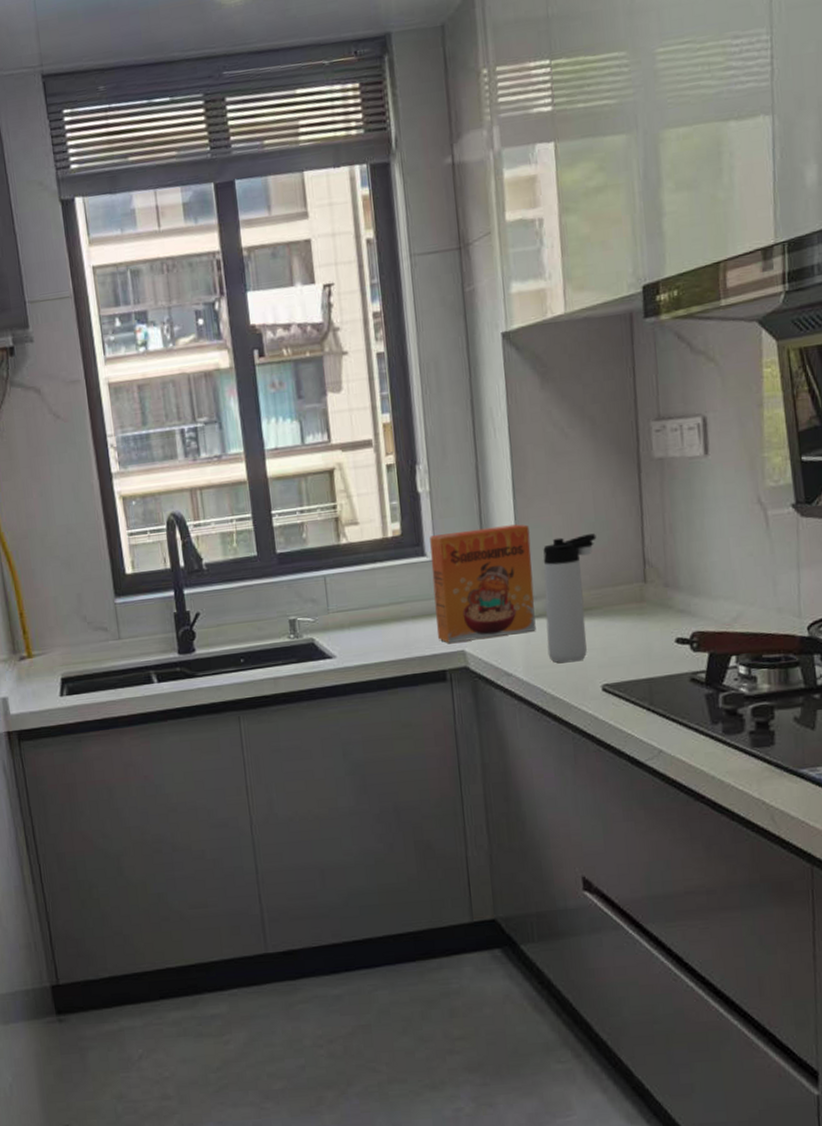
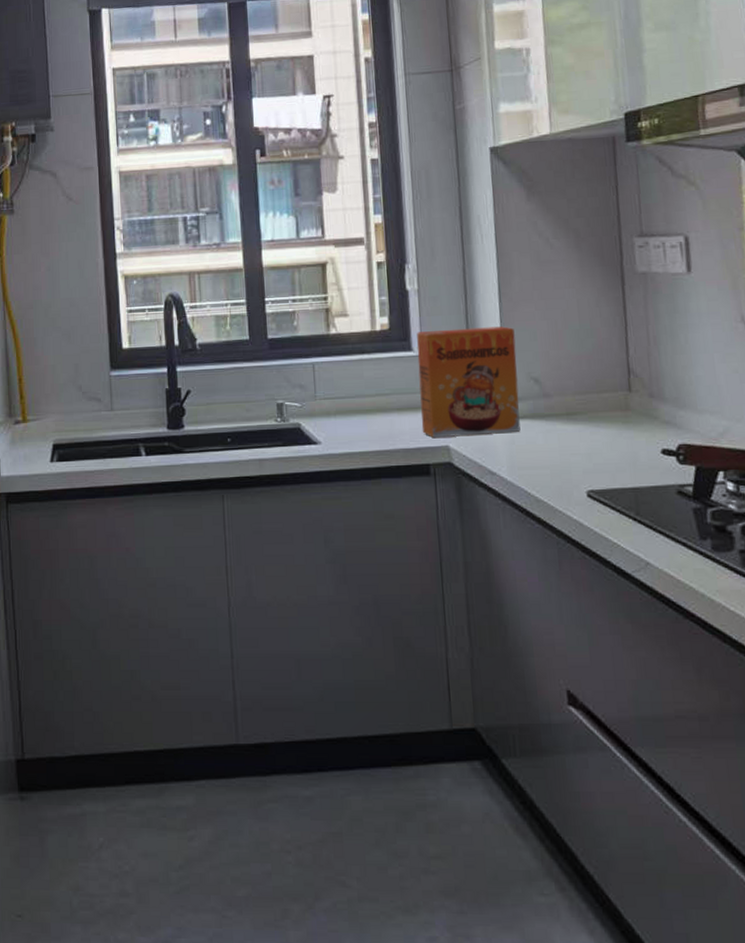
thermos bottle: present [543,533,597,663] -> none [528,340,581,466]

